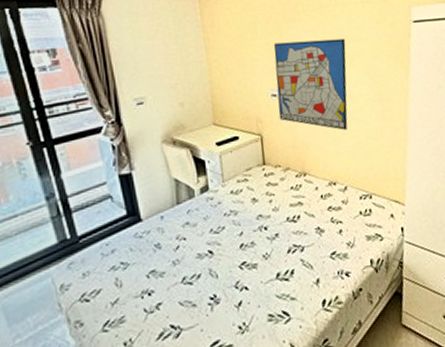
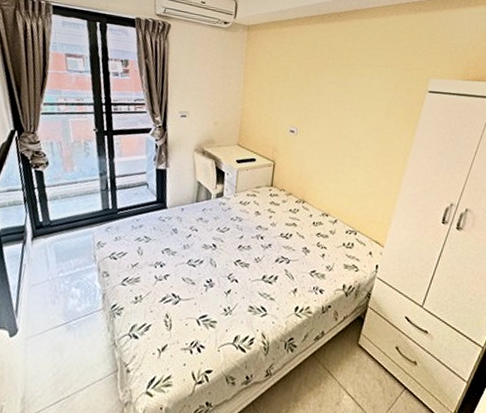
wall art: present [274,39,348,130] -> none [292,88,363,173]

